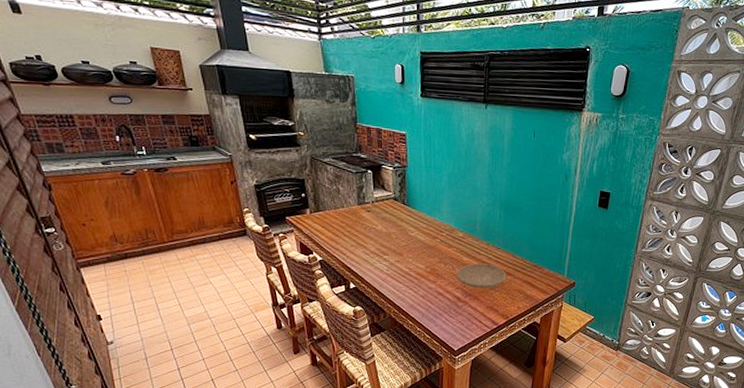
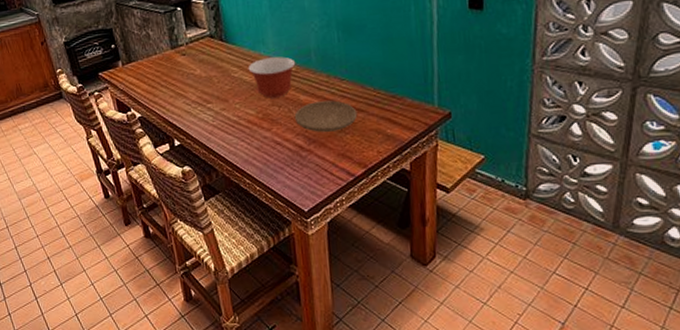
mixing bowl: none [423,223,464,257] -> present [248,56,296,98]

